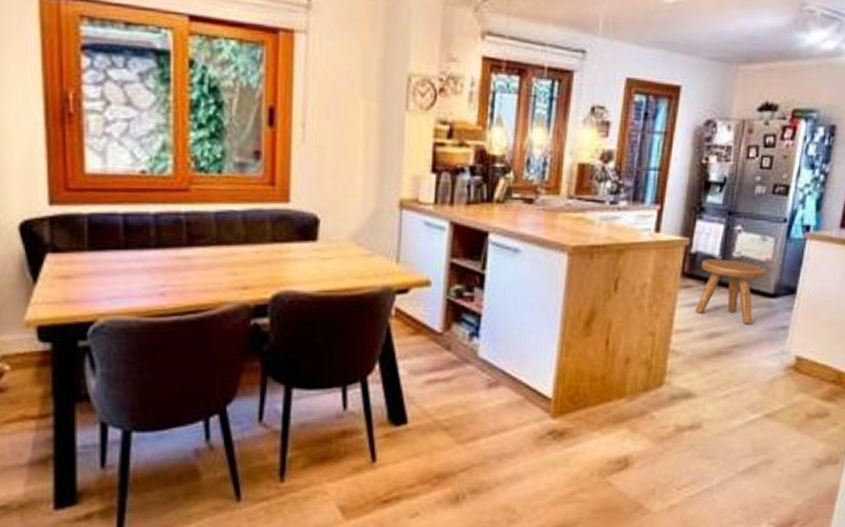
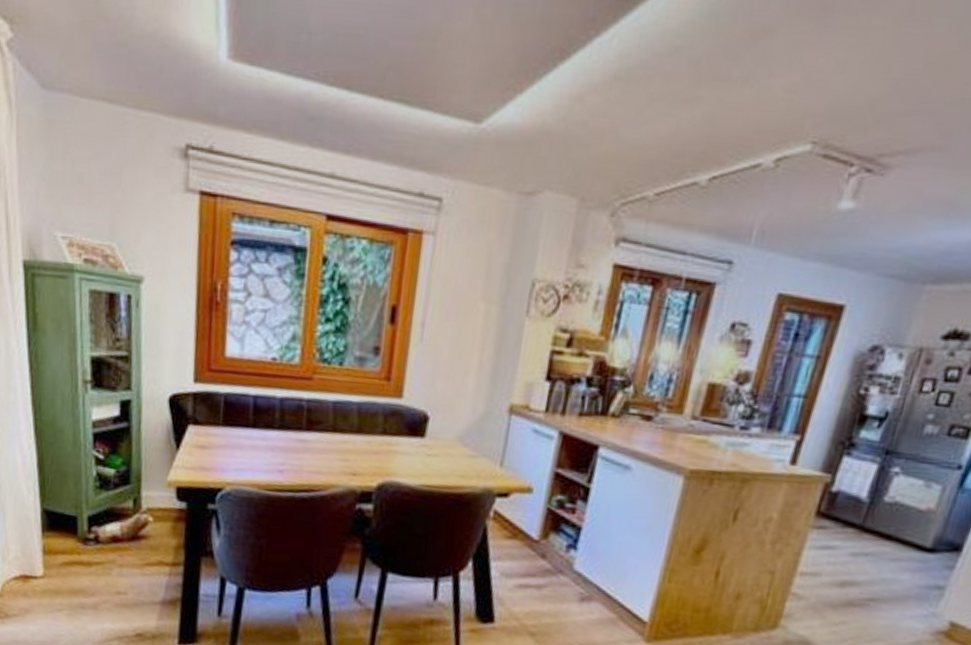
stool: present [695,259,767,324] -> none [827,500,926,578]

